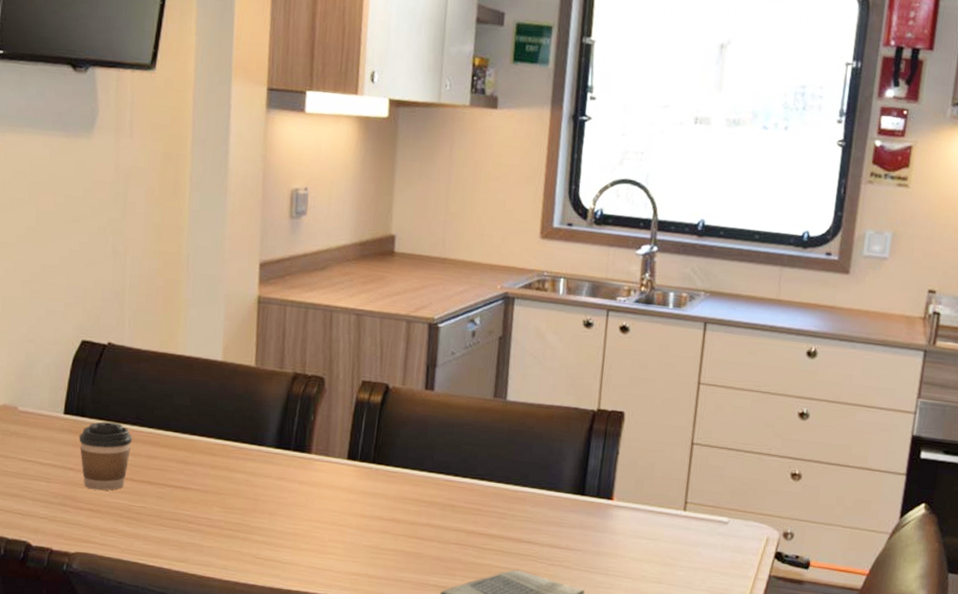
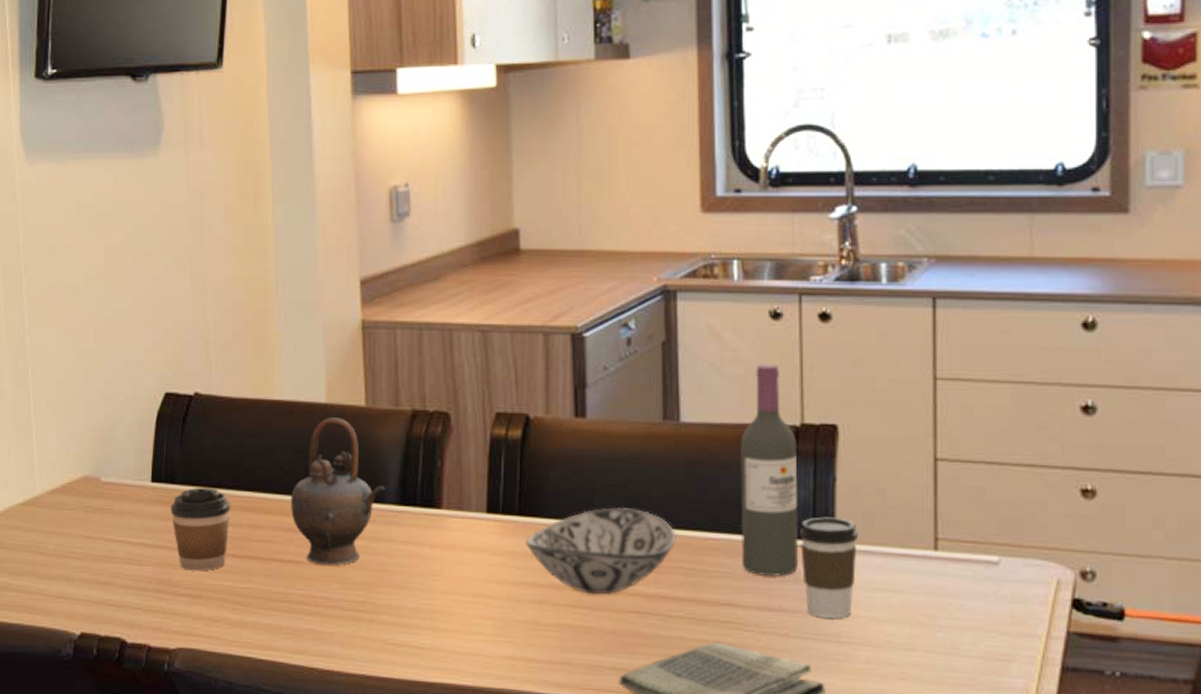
teapot: none [184,373,265,493] -> present [291,417,385,565]
decorative bowl: none [376,462,495,529] -> present [526,506,676,595]
wine bottle: none [542,360,594,523] -> present [740,362,799,576]
coffee cup: none [586,480,631,557] -> present [799,517,859,619]

